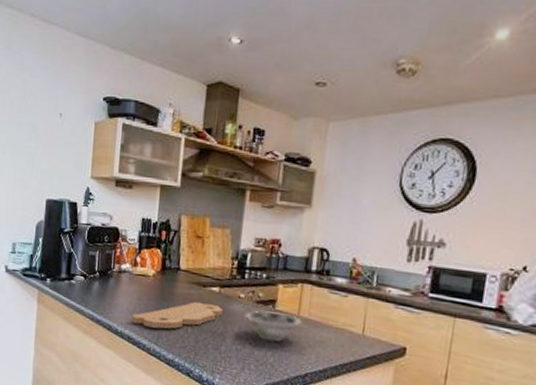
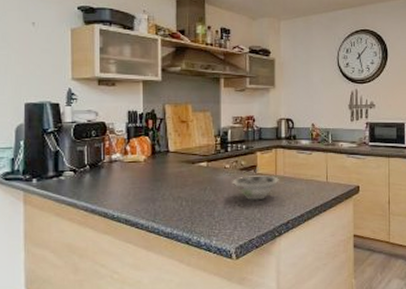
cutting board: present [132,301,224,330] -> none [128,177,213,208]

